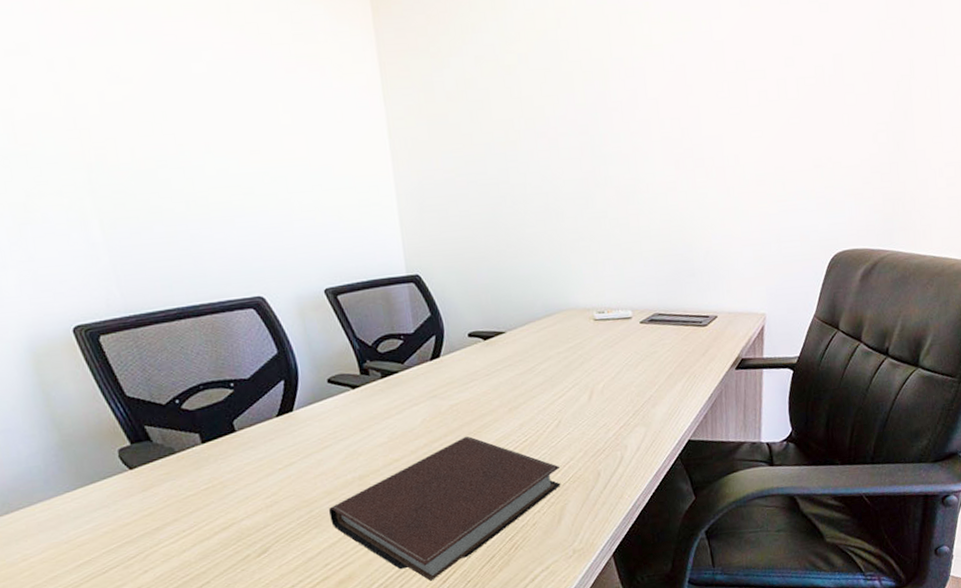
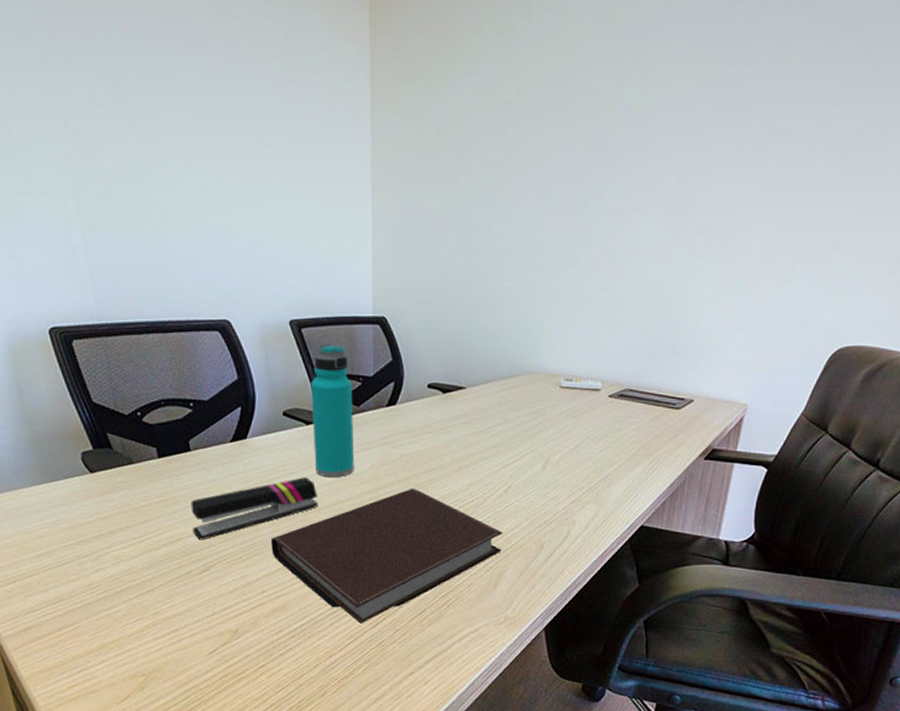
stapler: none [240,441,374,522] -> present [190,477,319,540]
water bottle: none [352,307,406,438] -> present [311,344,355,478]

